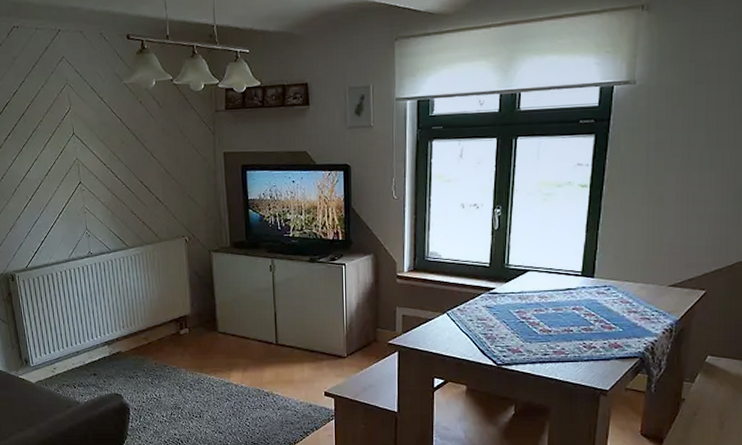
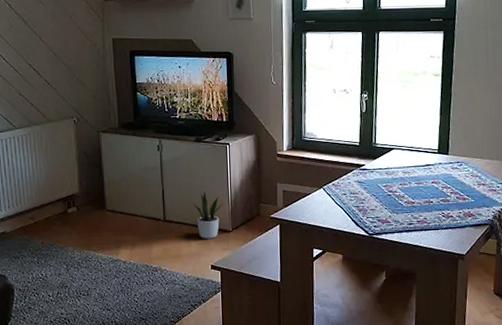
potted plant: none [305,313,338,364] -> present [192,190,224,239]

